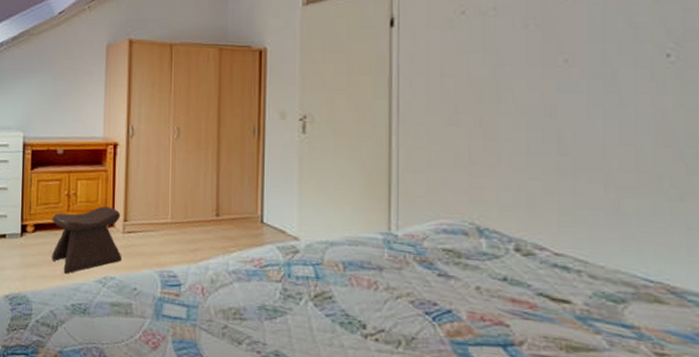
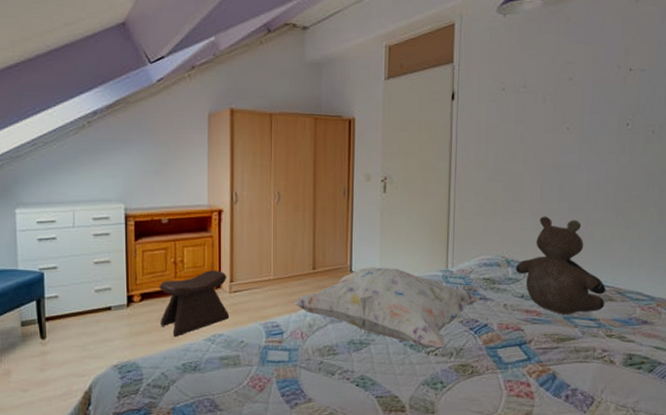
decorative pillow: none [194,219,438,332] -> present [294,267,479,349]
teddy bear: none [492,174,648,315] -> present [515,216,606,314]

